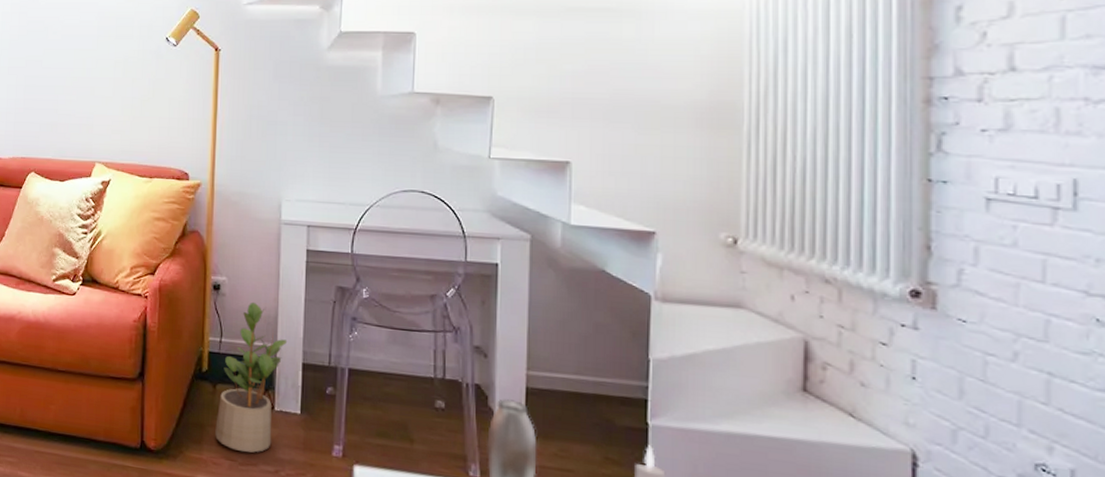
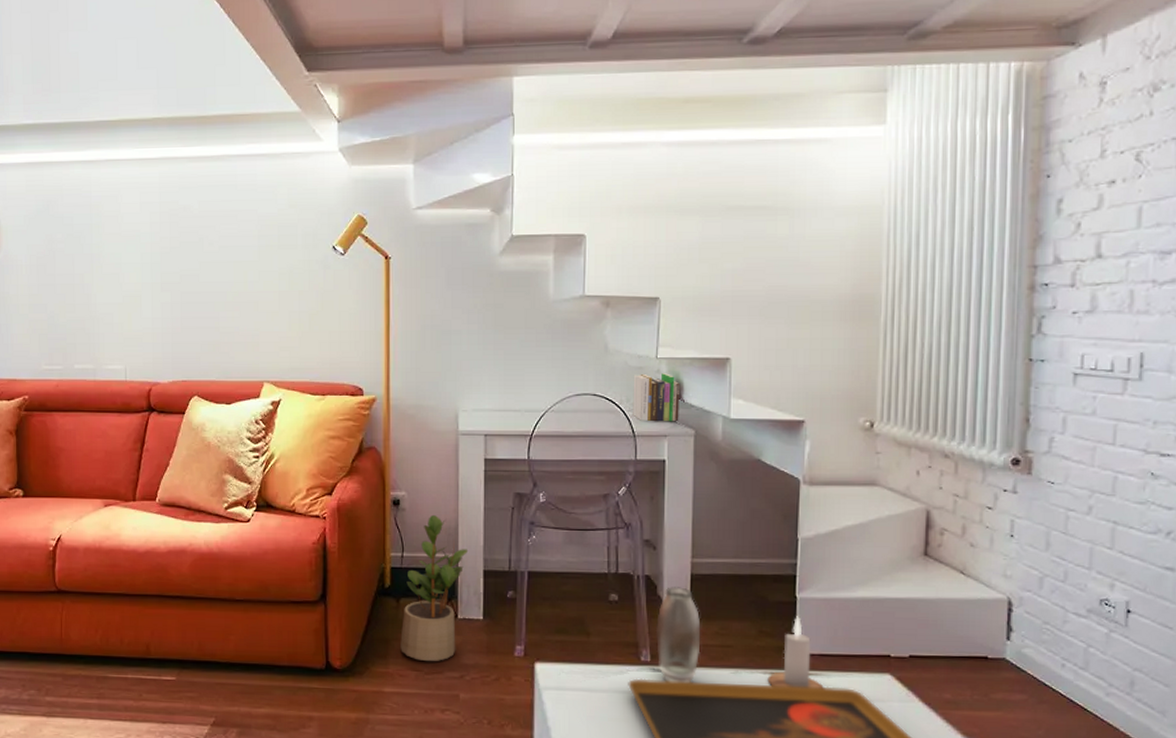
books: none [463,173,515,225] -> present [633,373,681,422]

